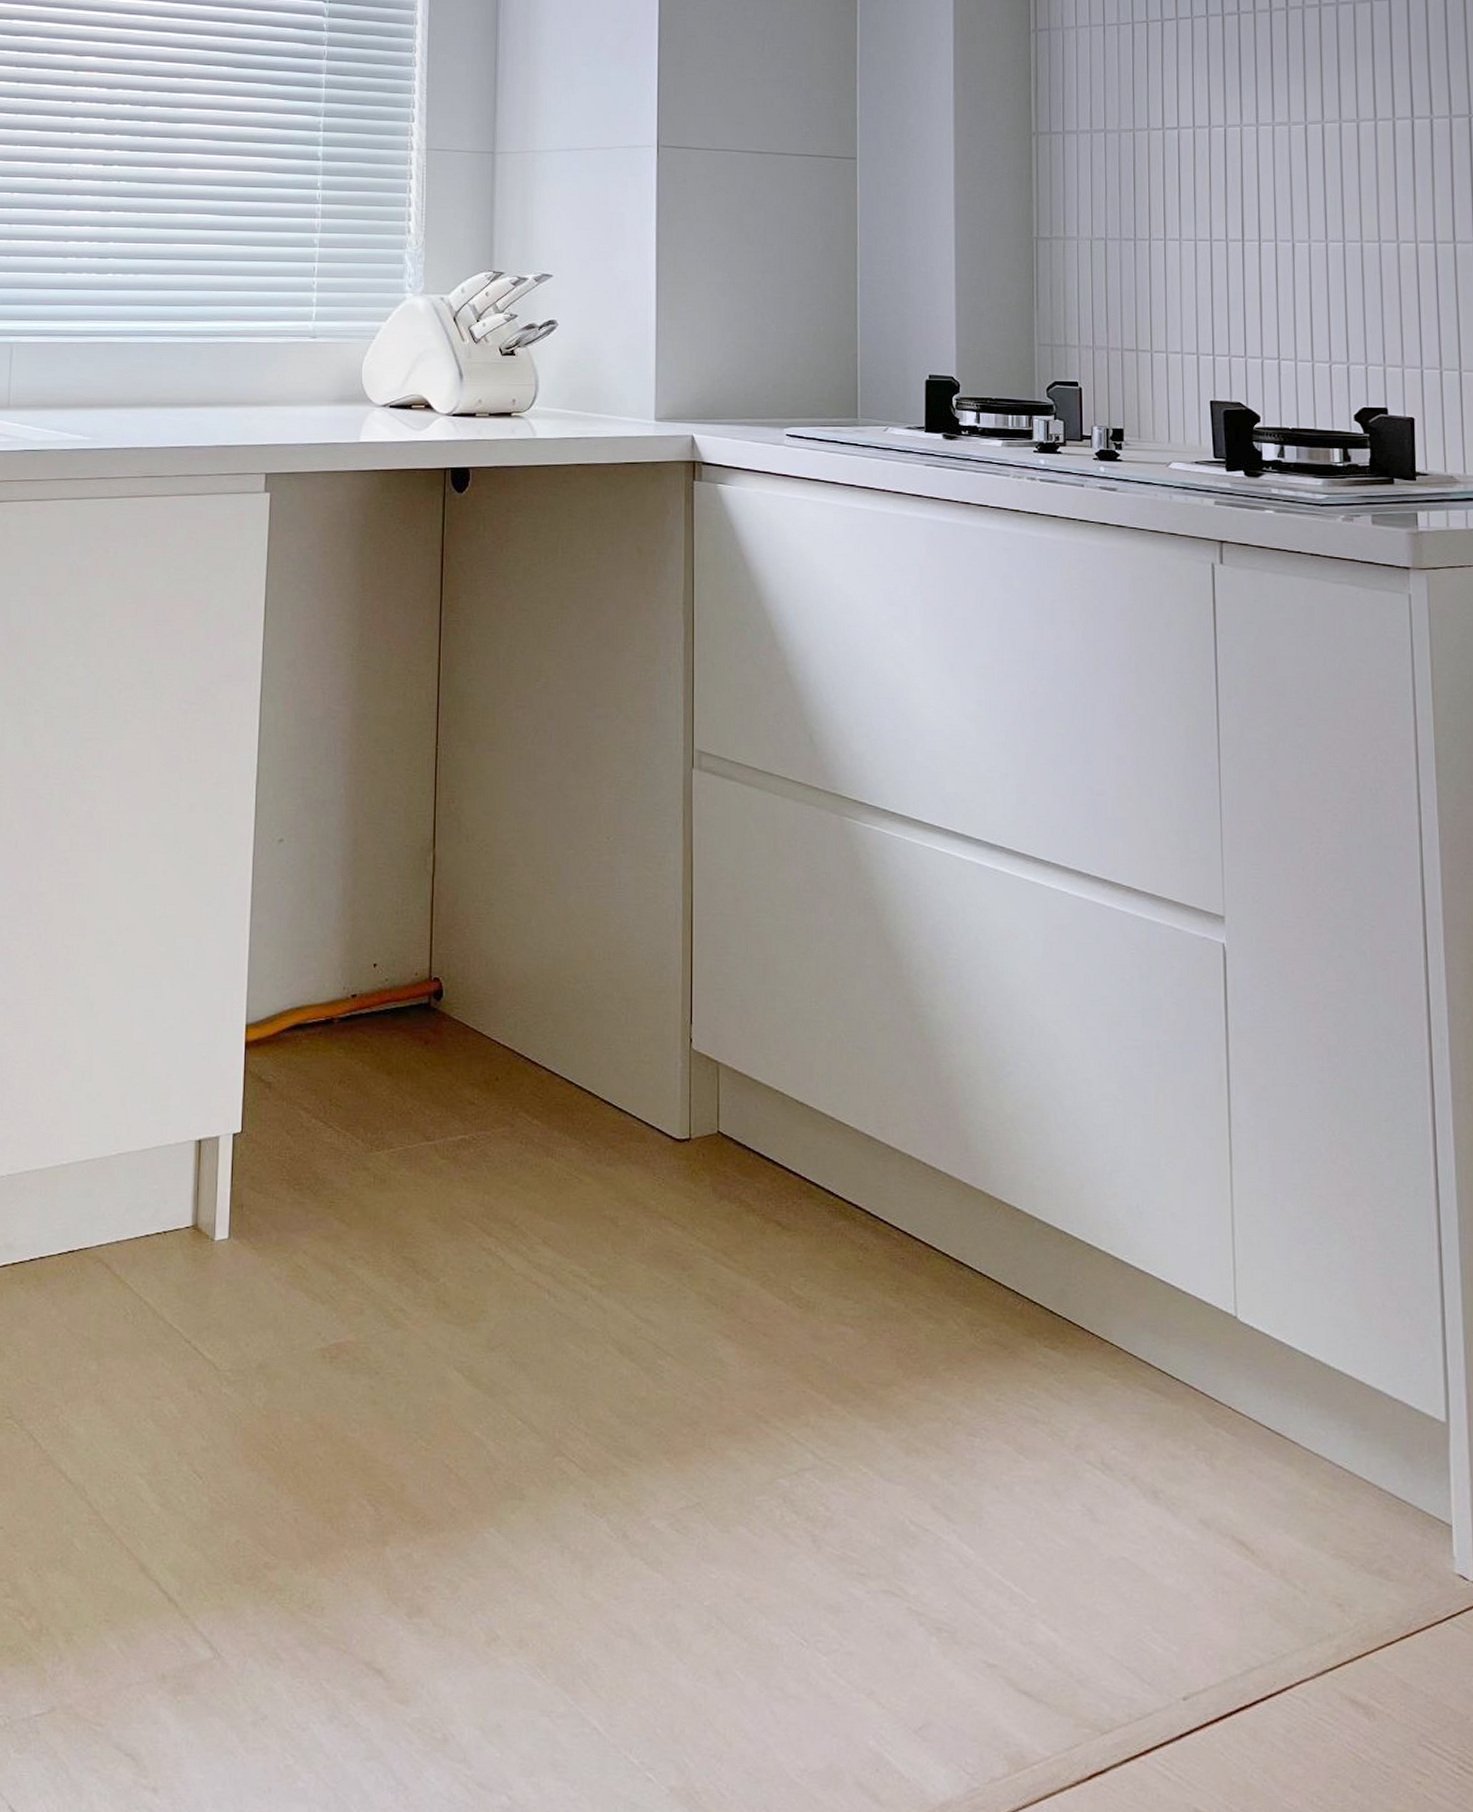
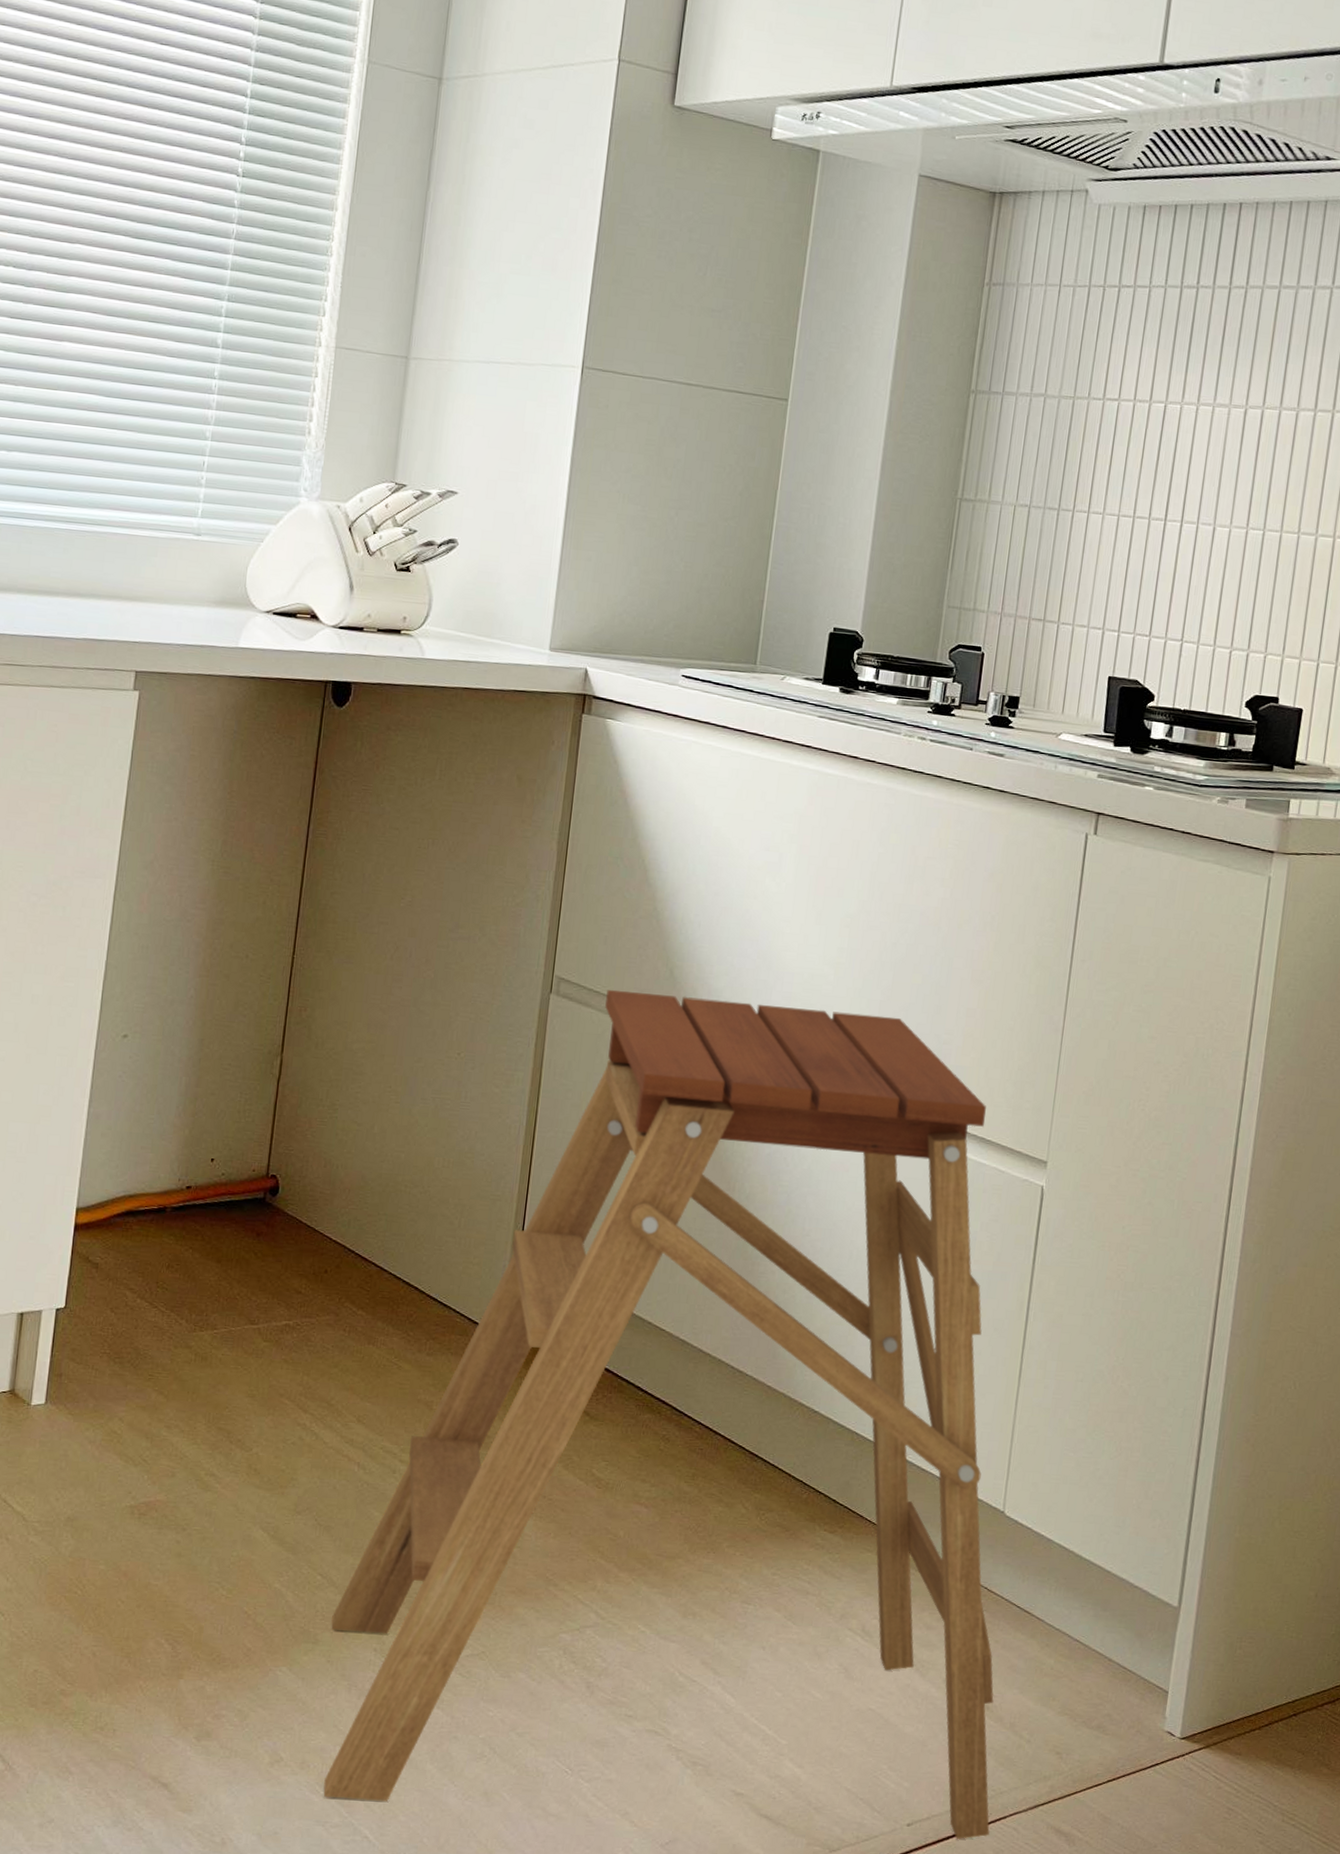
step ladder: none [537,760,1277,1715] -> present [323,989,994,1839]

